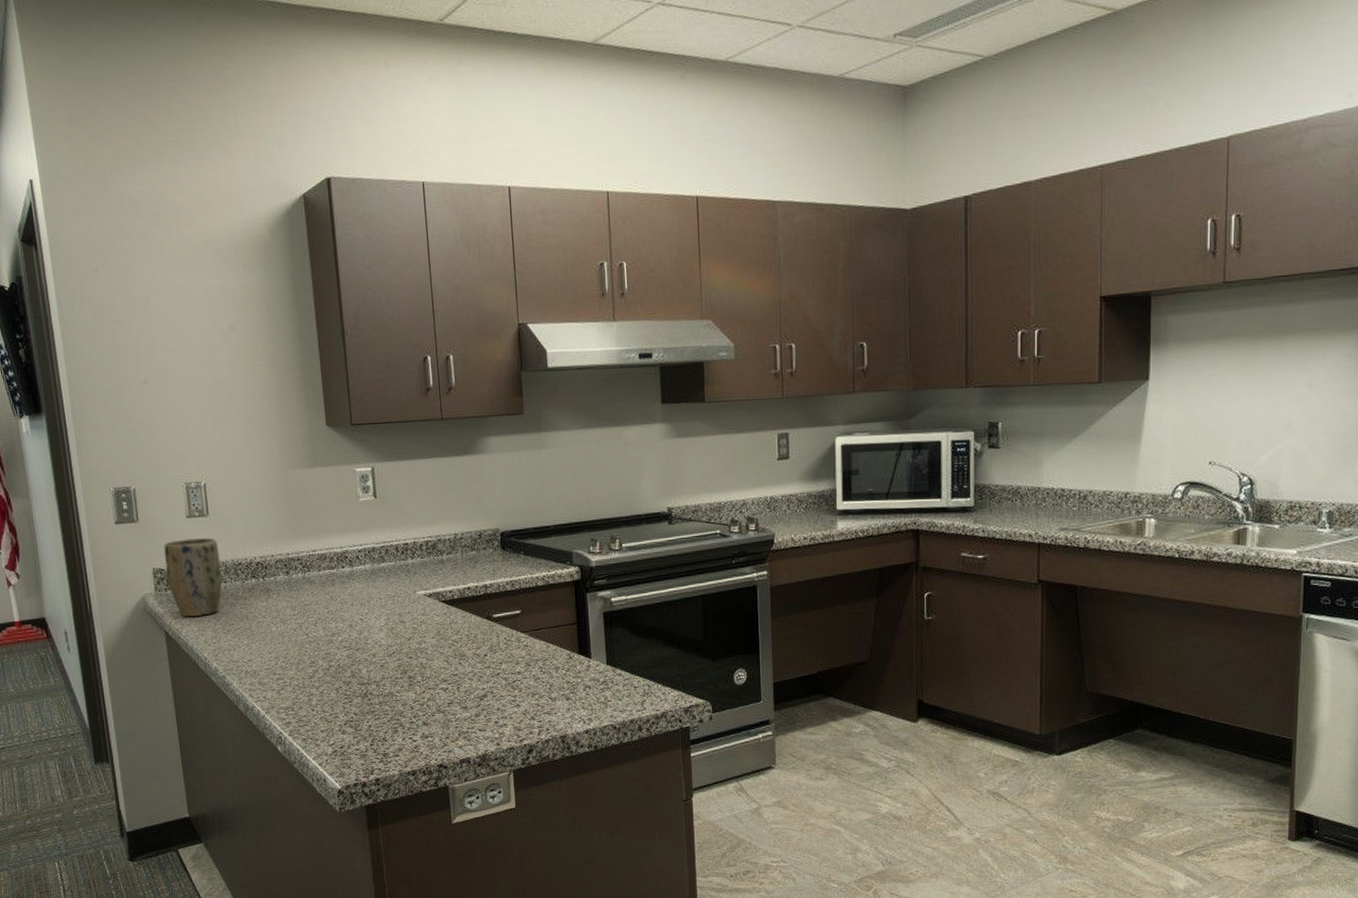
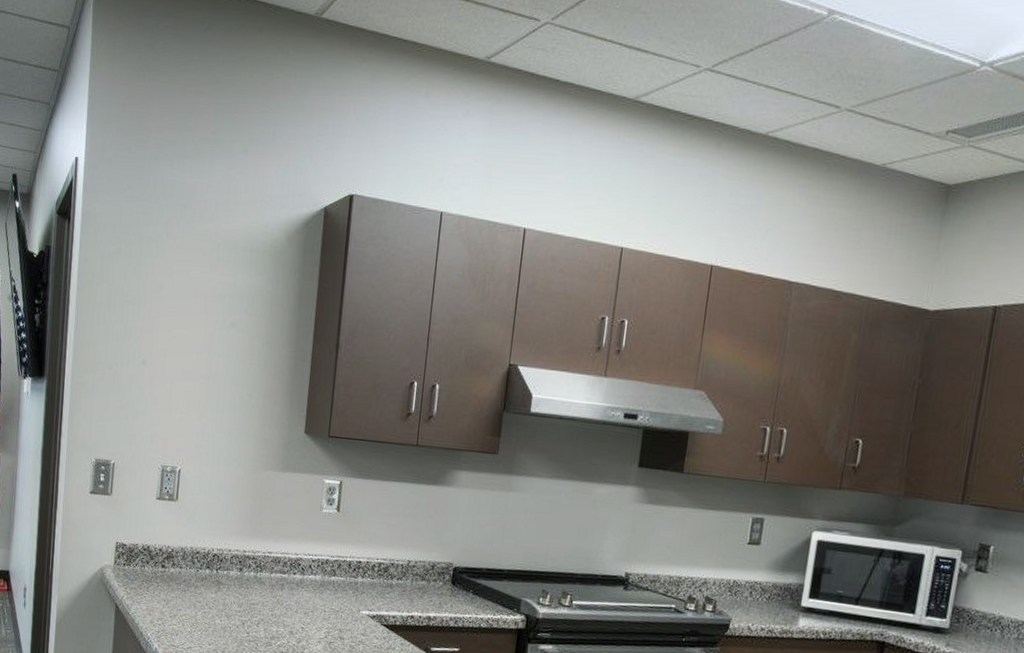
plant pot: present [163,538,222,617] -> none [128,519,181,597]

